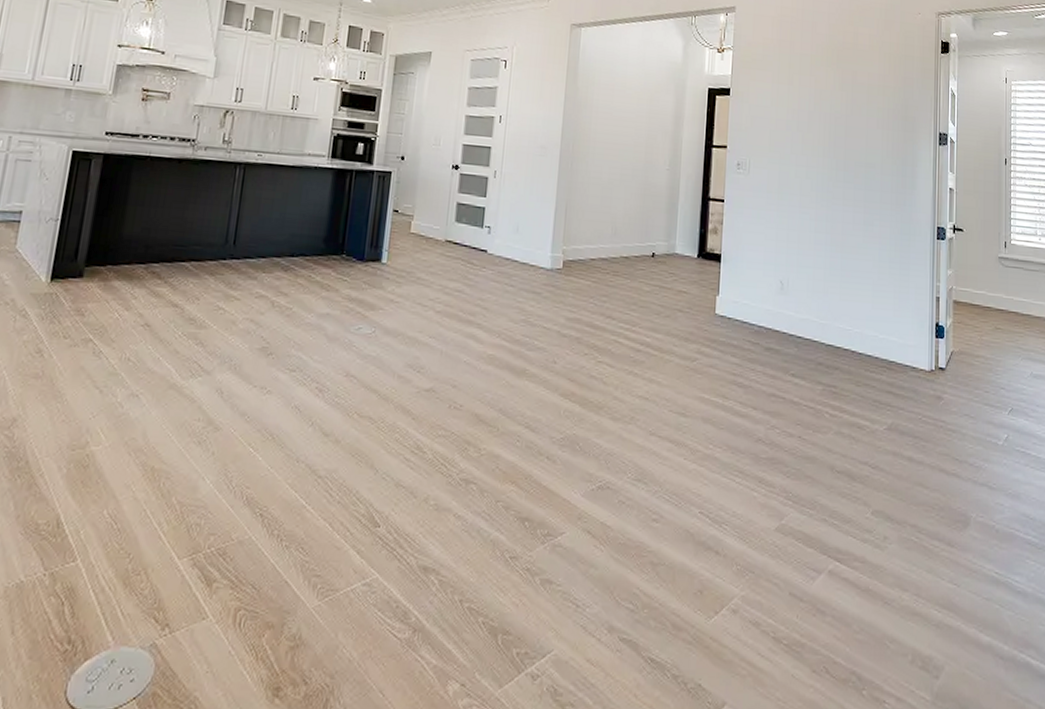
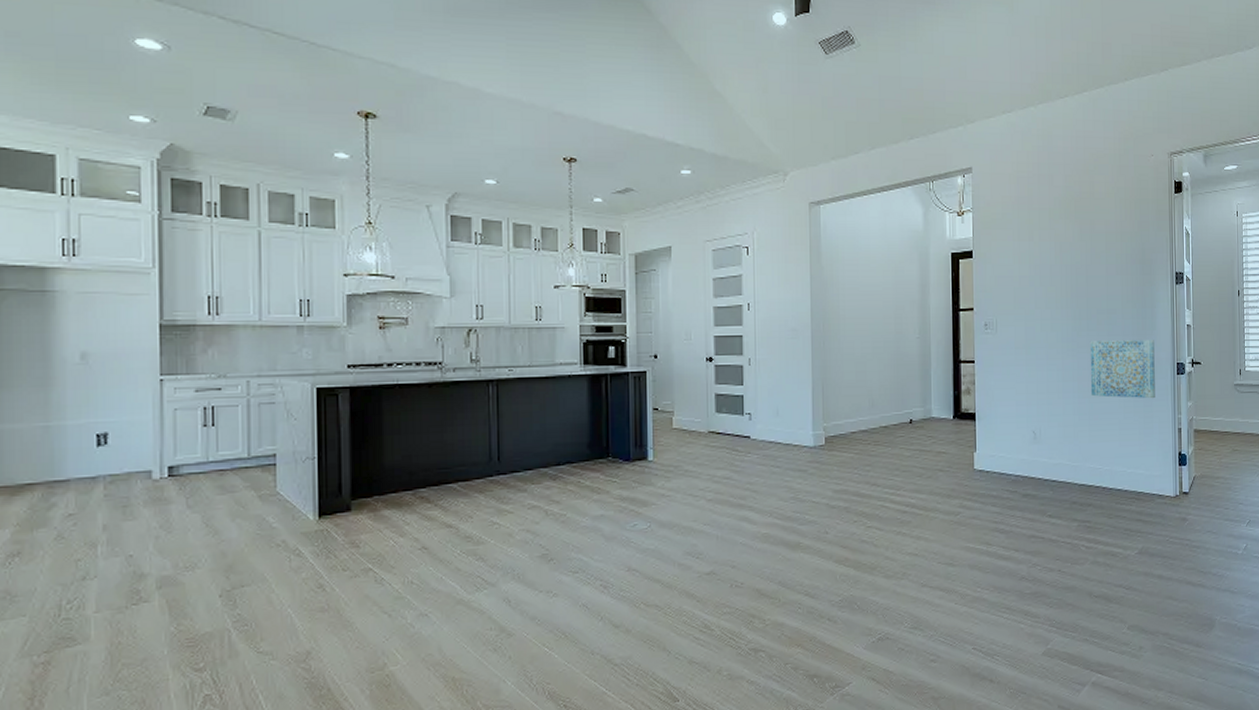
wall art: none [844,193,914,262] -> present [1089,340,1155,399]

